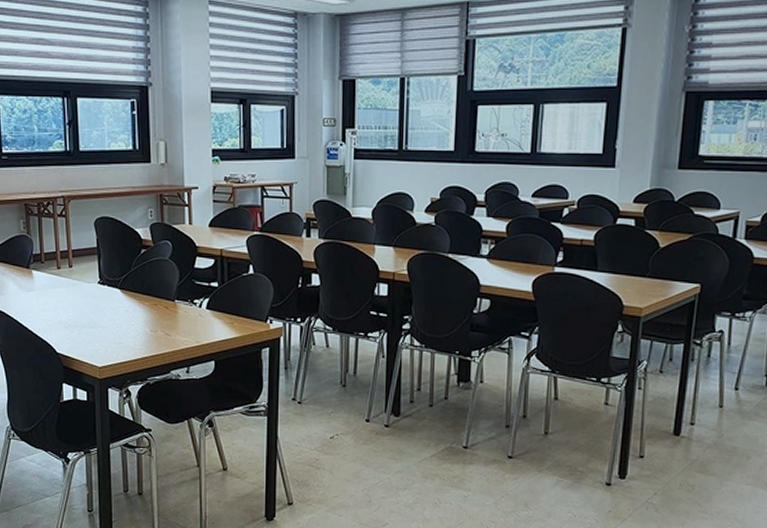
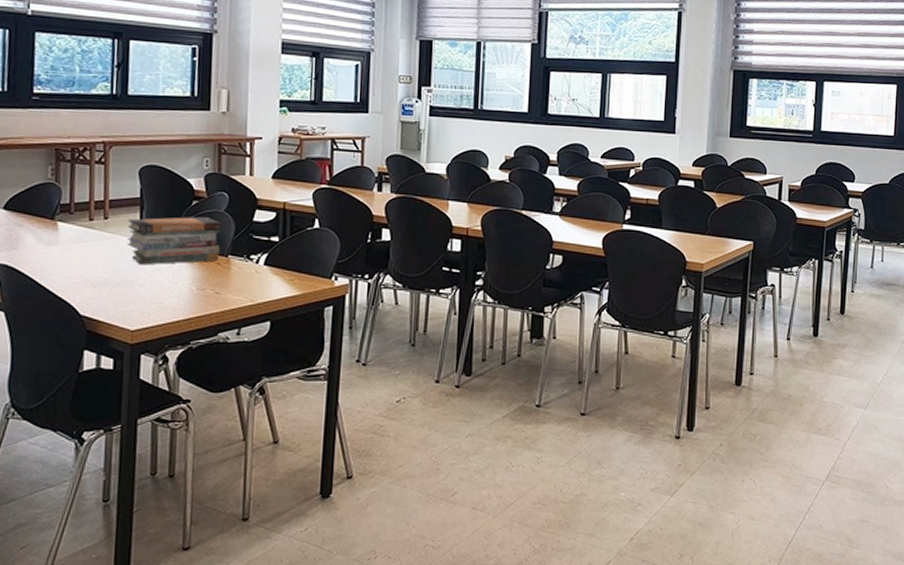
book stack: none [88,264,167,309] -> present [127,217,222,265]

